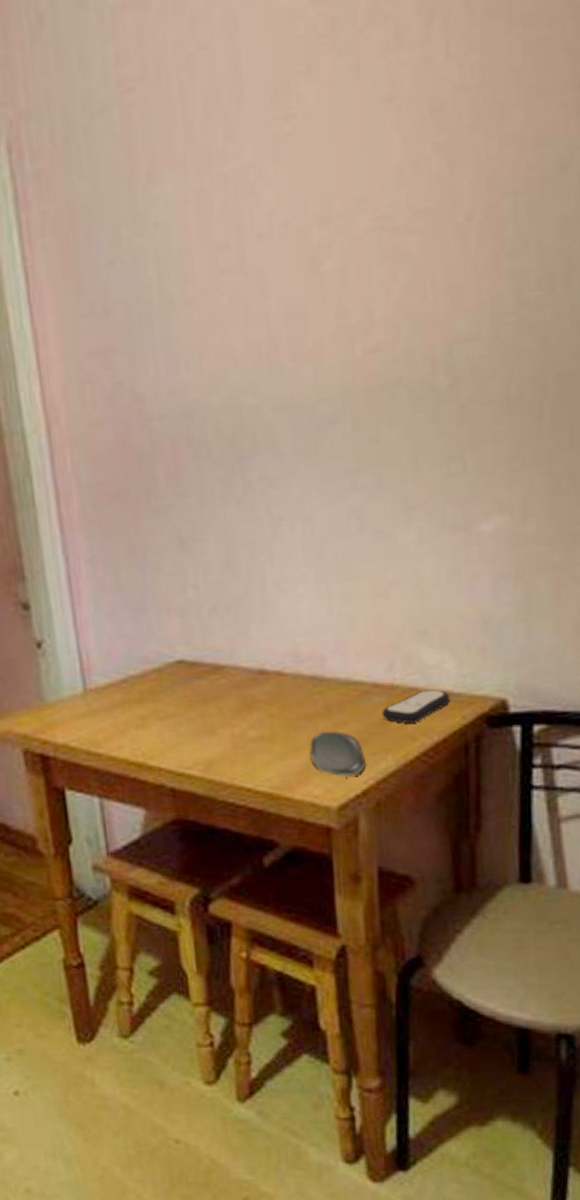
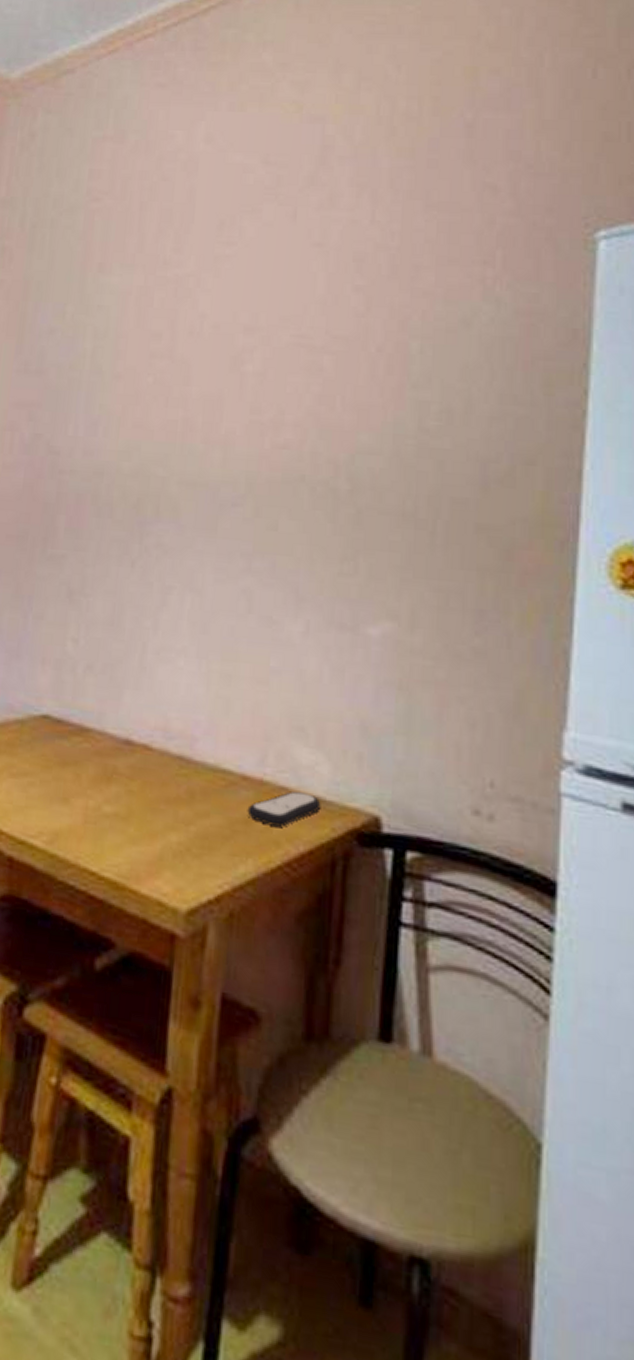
oval tray: present [310,731,365,777] -> none [165,819,223,877]

